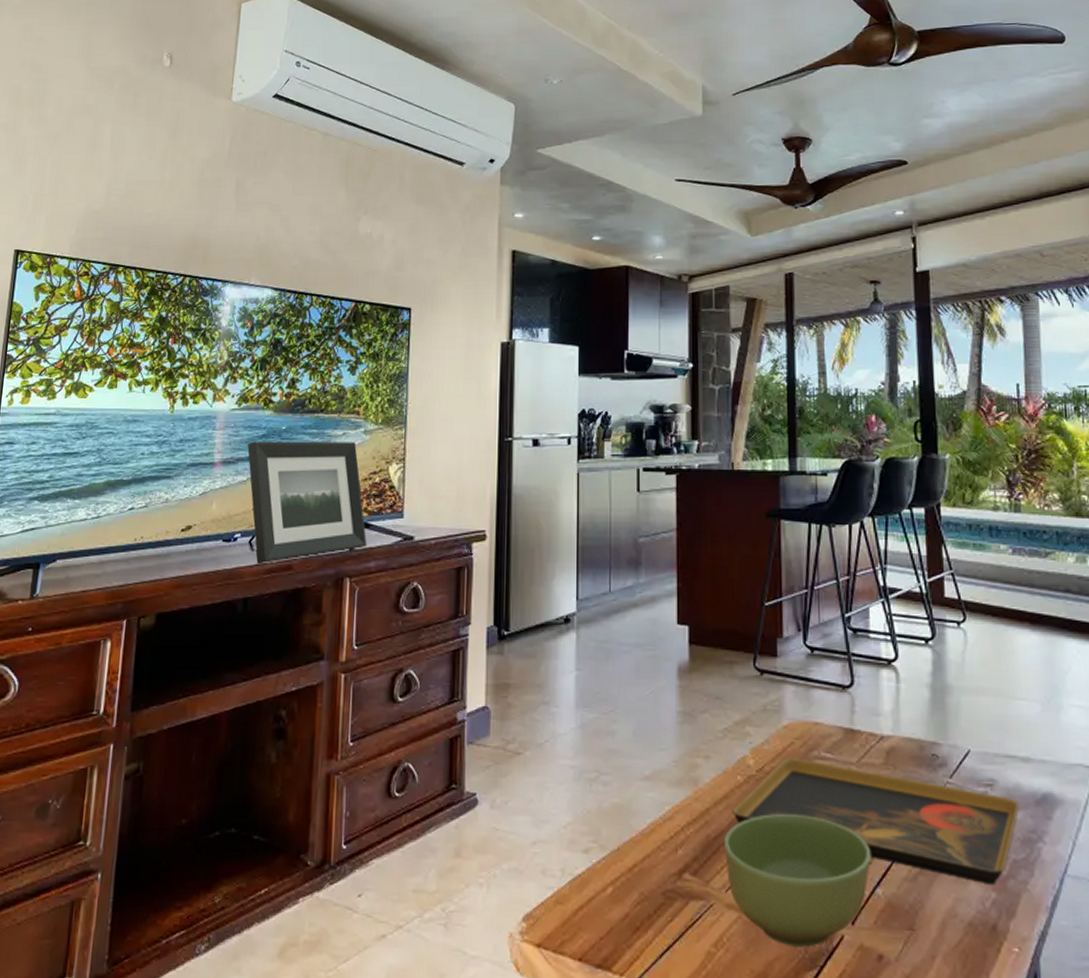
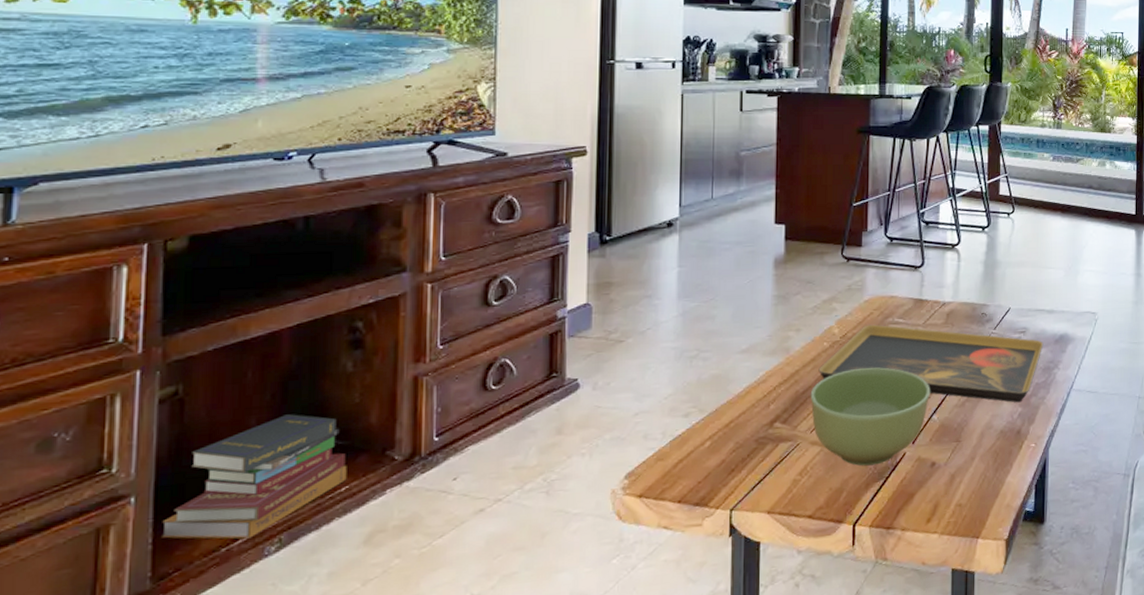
books: none [118,803,267,933] -> present [162,414,347,539]
picture frame: present [247,441,367,564] -> none [301,57,454,182]

